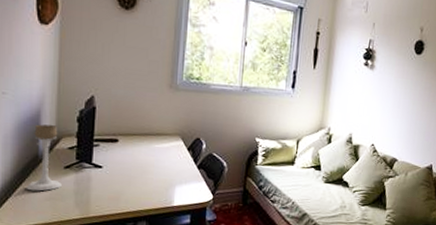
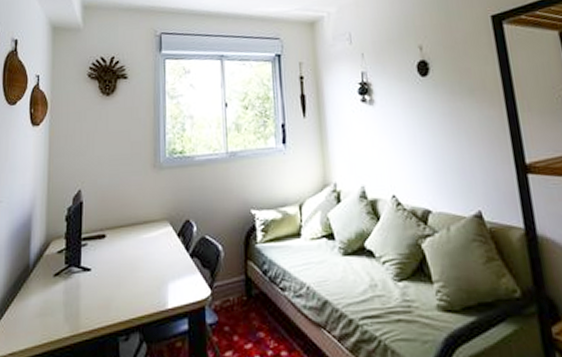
candle holder: present [26,124,62,192] -> none [17,229,51,308]

